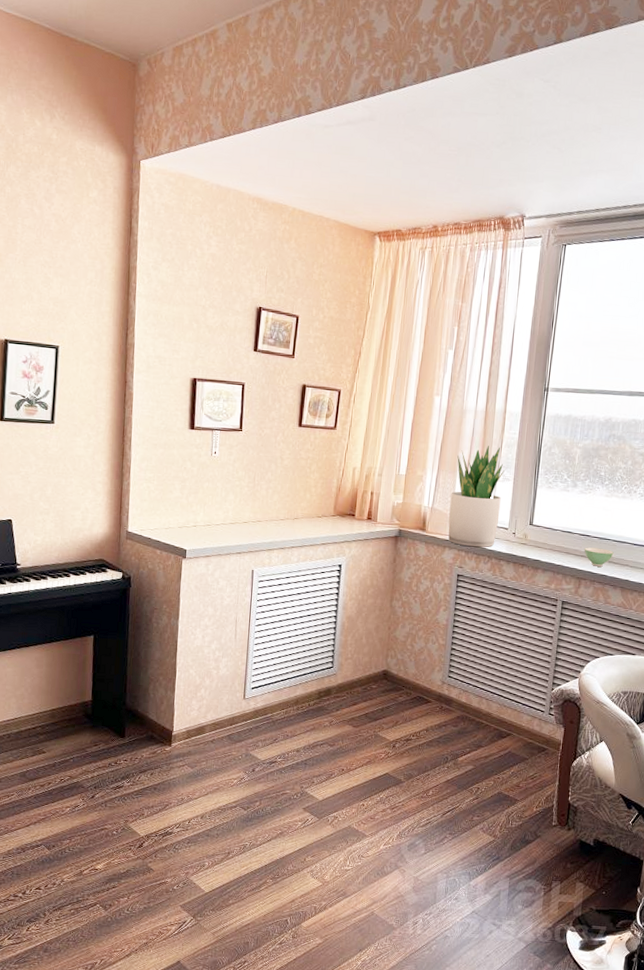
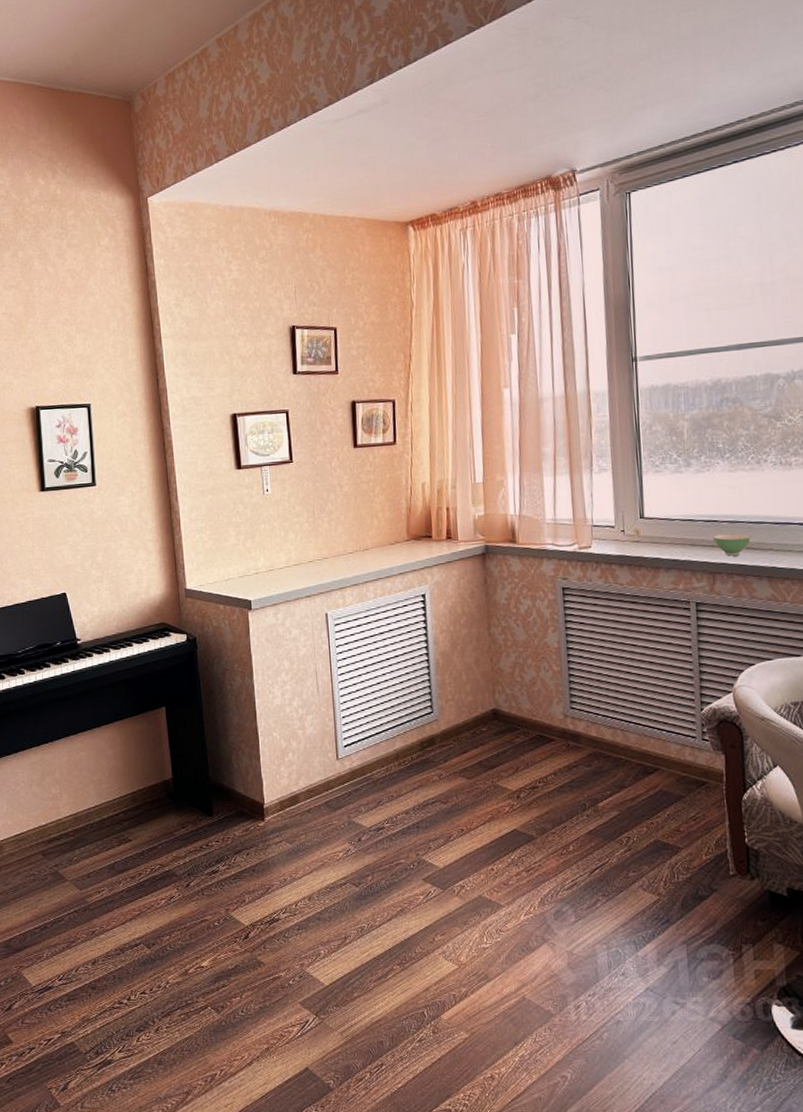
planter: present [448,446,506,548] -> none [540,434,602,554]

